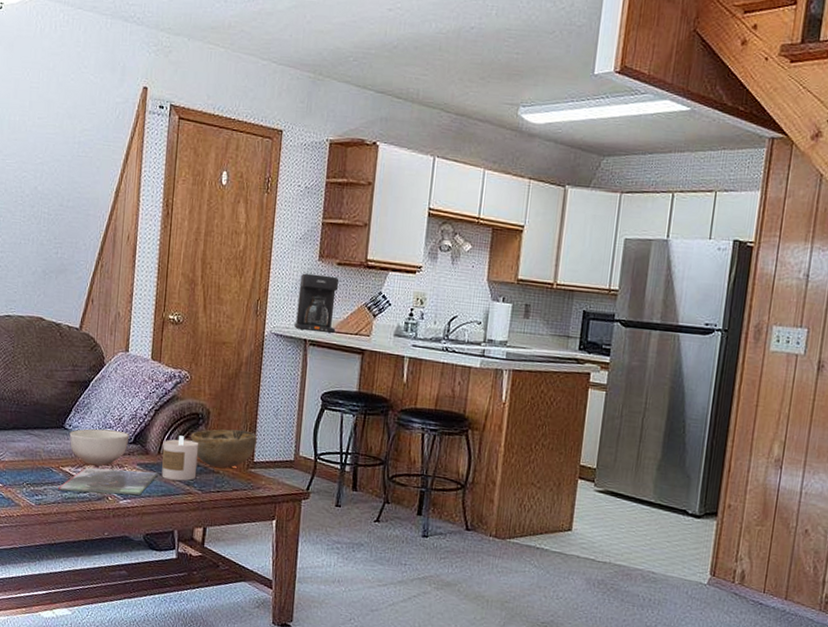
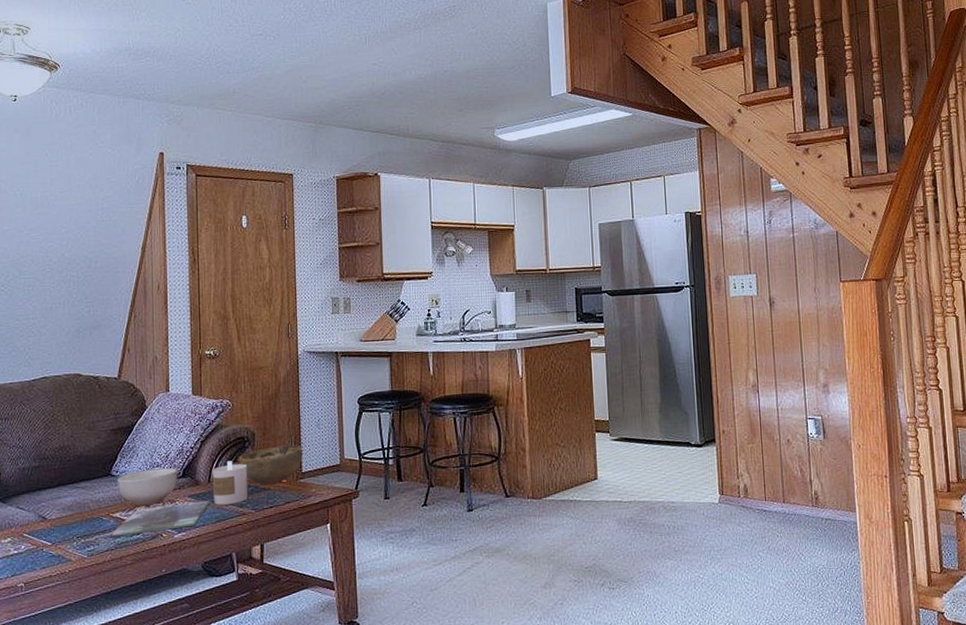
coffee maker: present [294,273,340,334] -> none [325,292,364,345]

